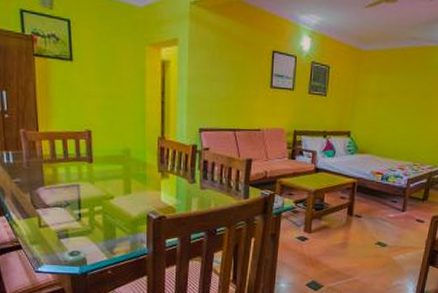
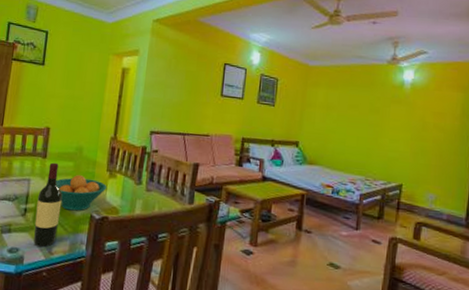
wine bottle: none [90,166,117,248] -> present [33,162,63,247]
fruit bowl: none [106,178,161,213] -> present [55,175,107,211]

